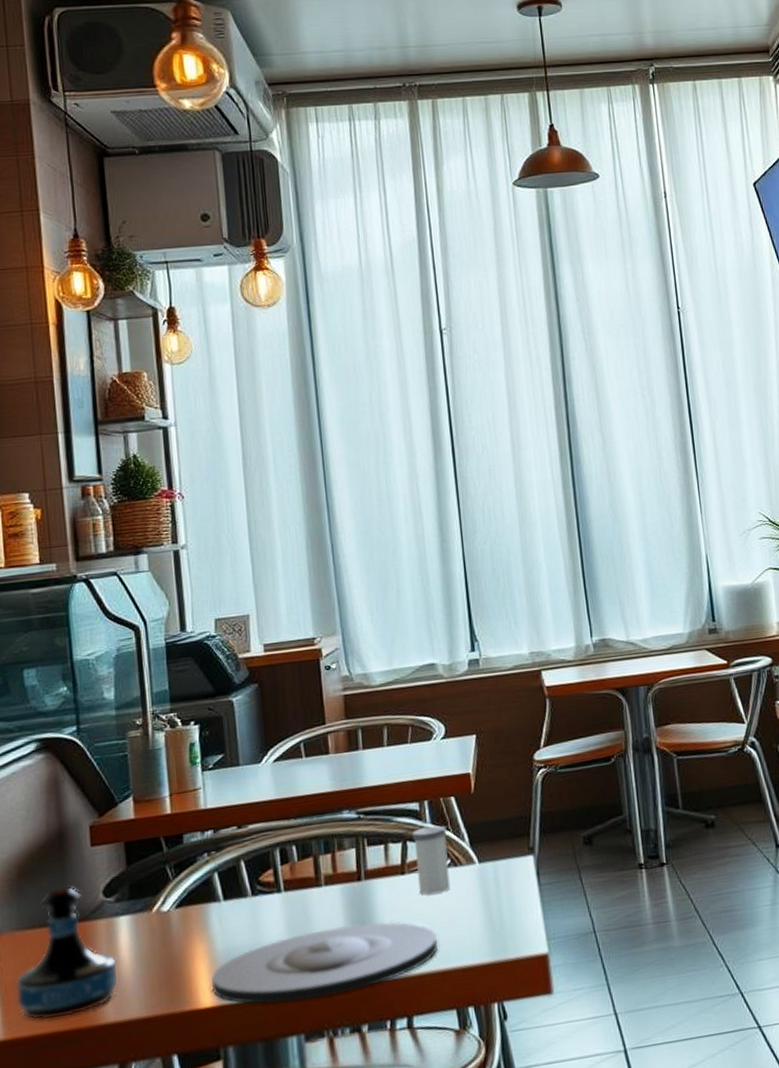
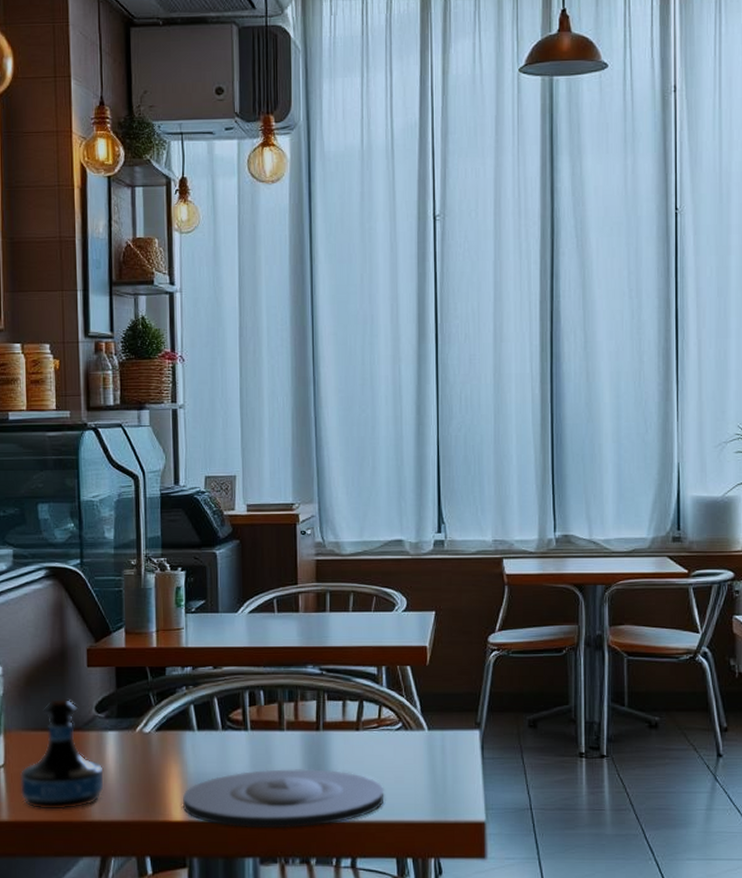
salt shaker: present [413,825,451,895] -> none [369,691,401,752]

